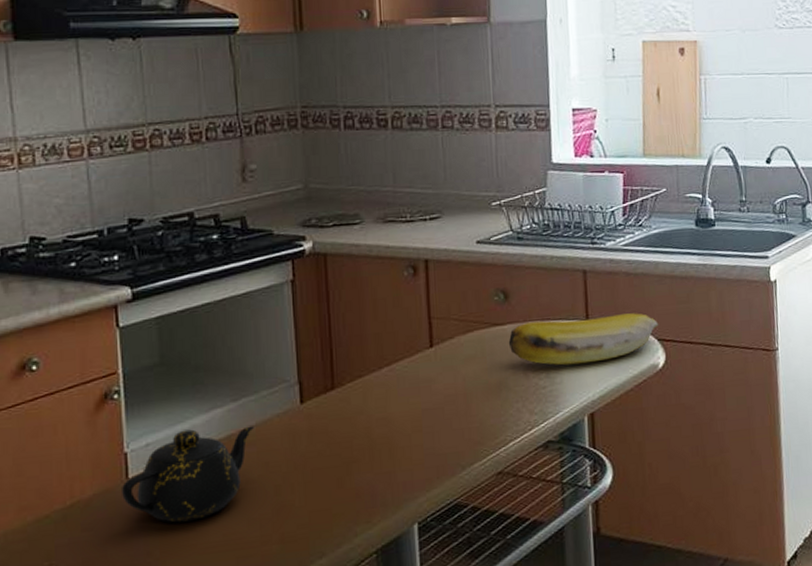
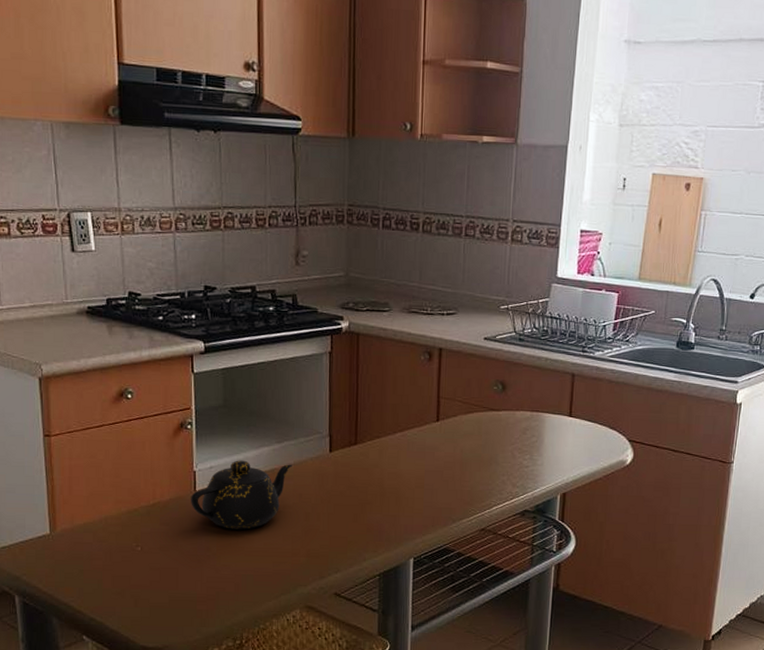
banana: present [508,313,659,366] -> none [501,411,632,452]

